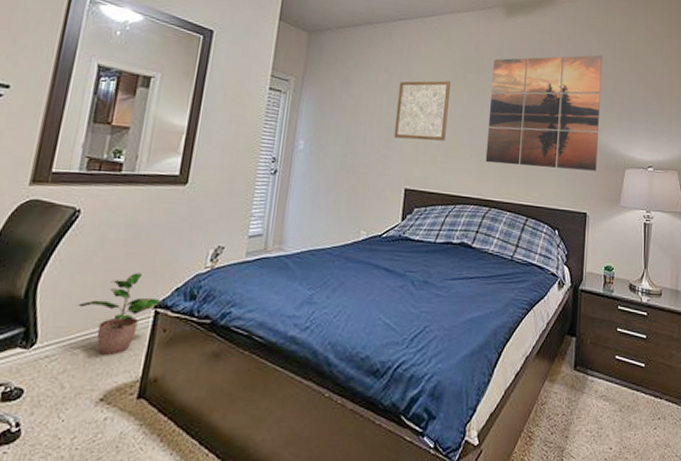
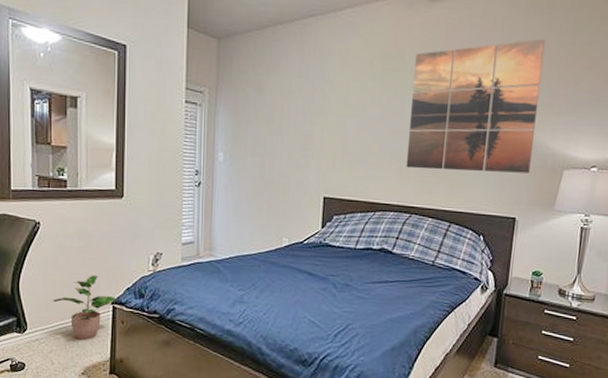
wall art: present [393,80,451,141] -> none [310,82,368,148]

